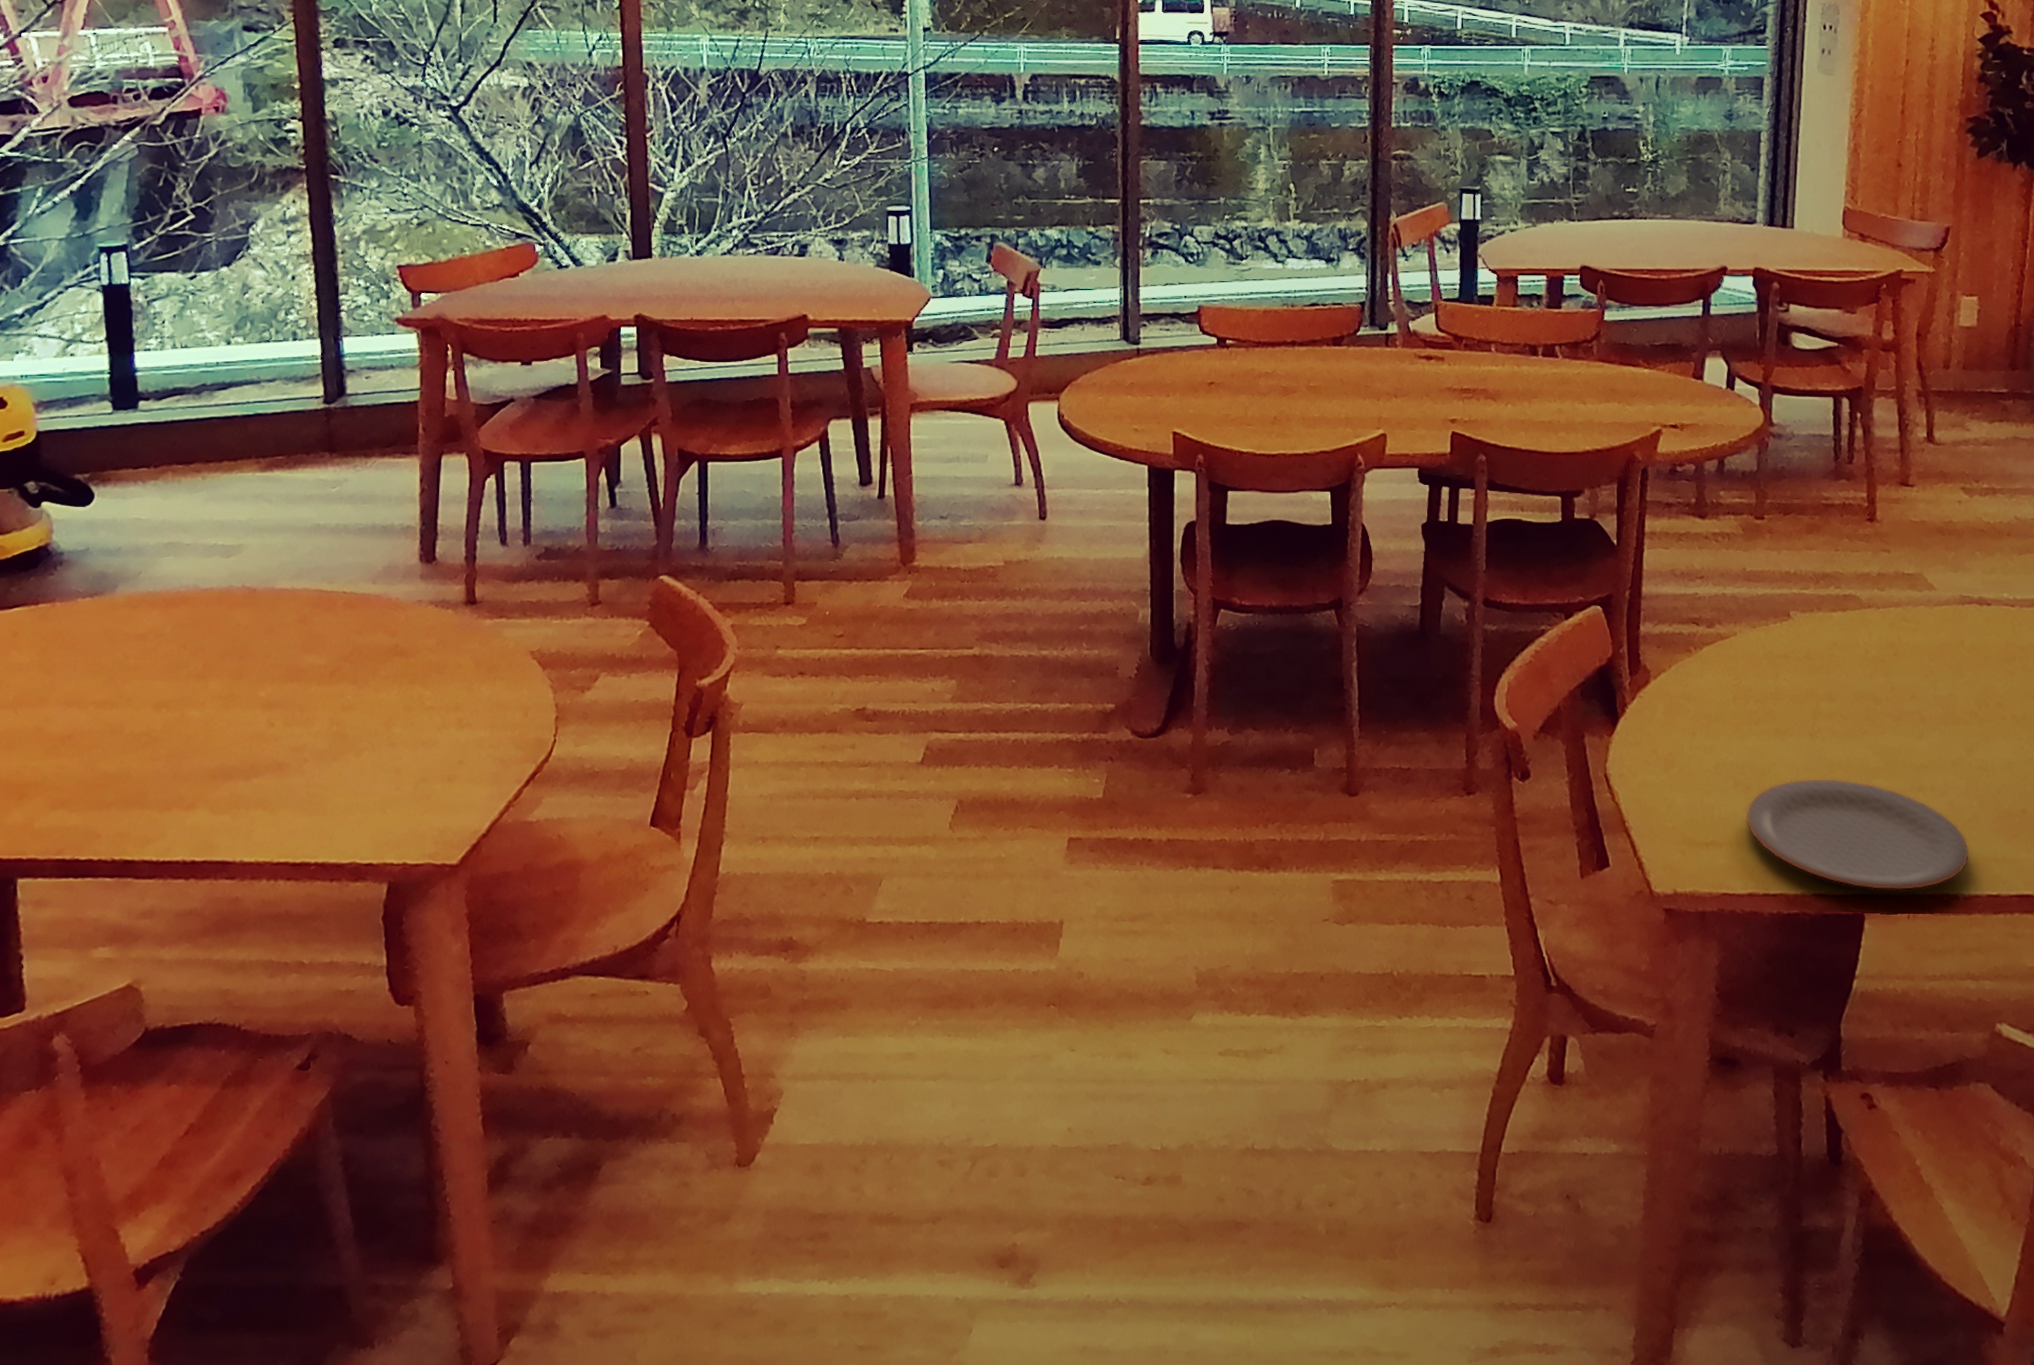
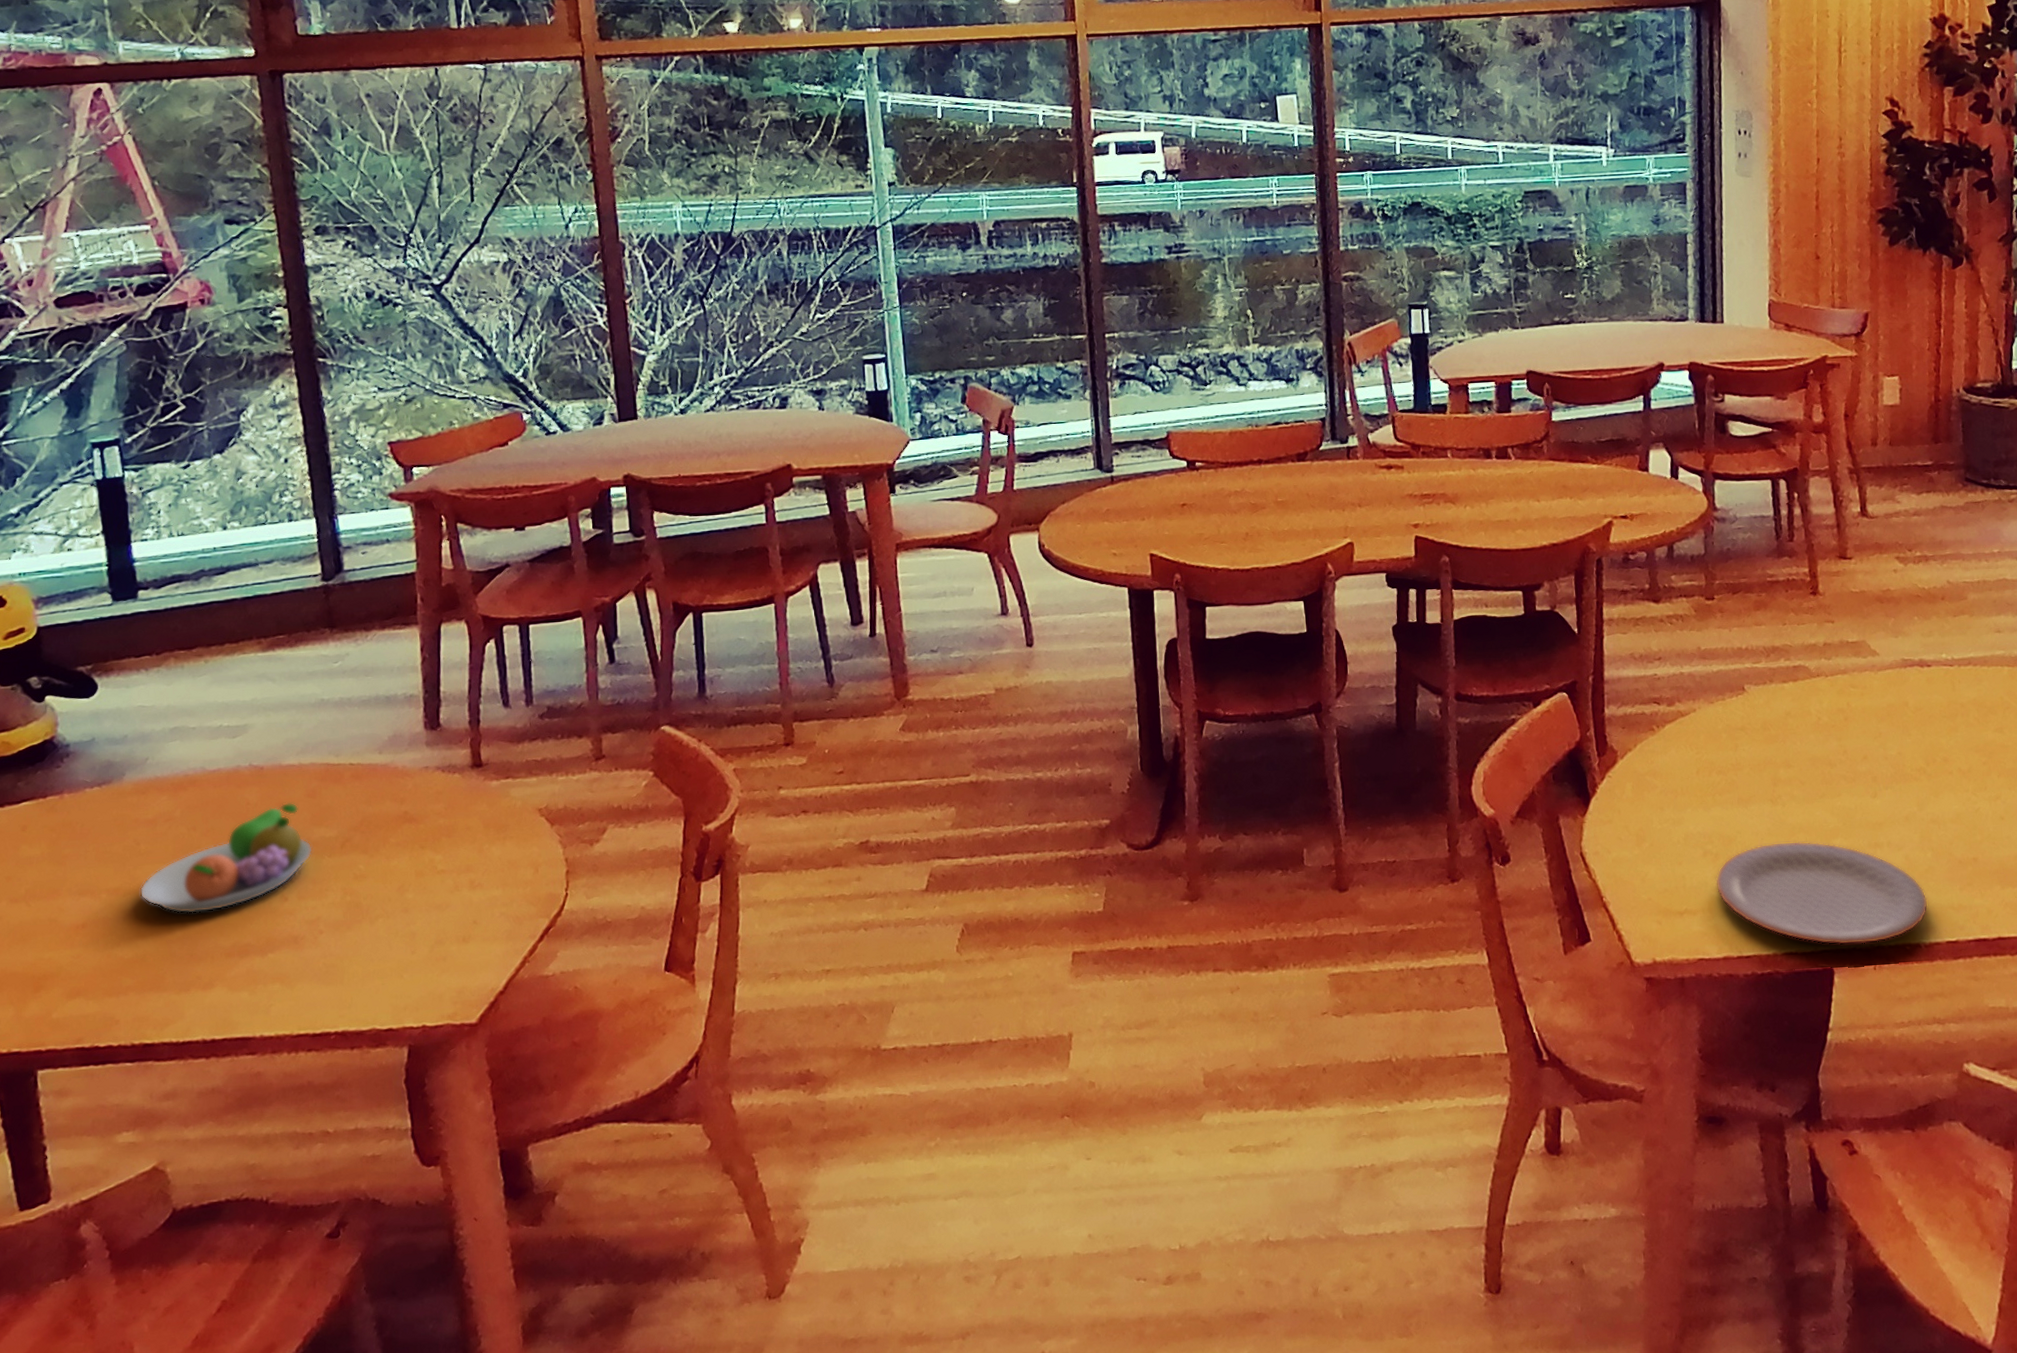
fruit bowl: none [126,627,301,733] -> present [139,802,313,914]

